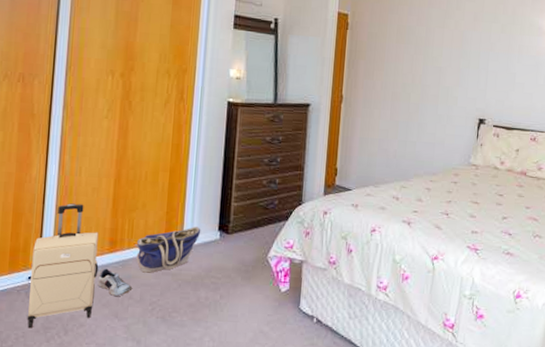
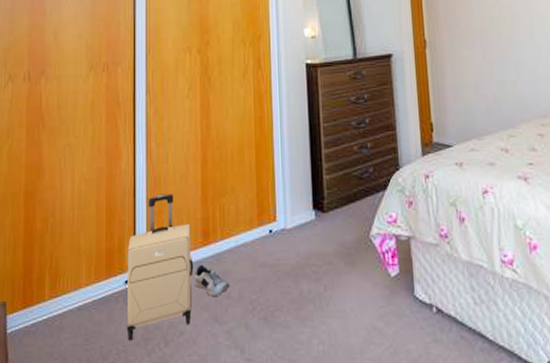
tote bag: present [135,227,201,273] -> none [228,207,295,266]

